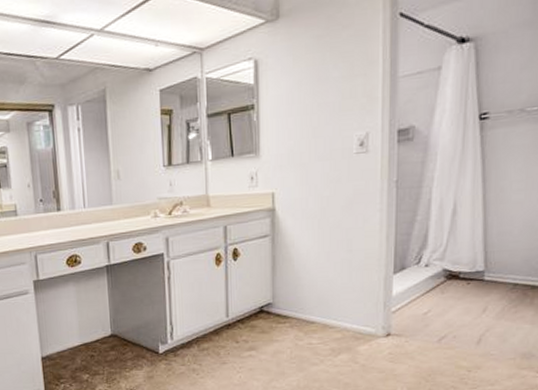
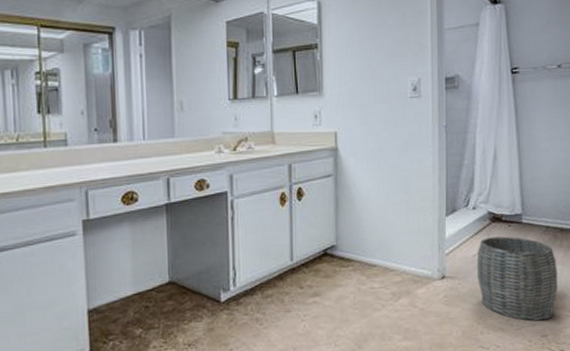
woven basket: none [427,294,525,381] -> present [476,236,558,321]

